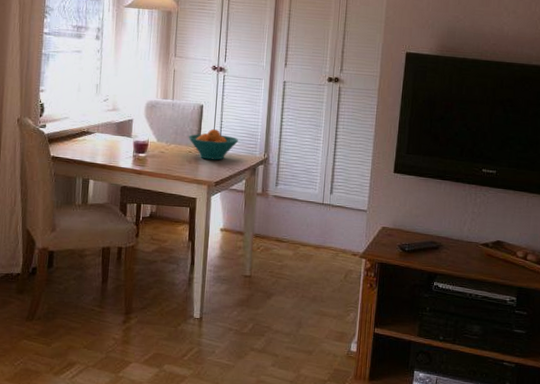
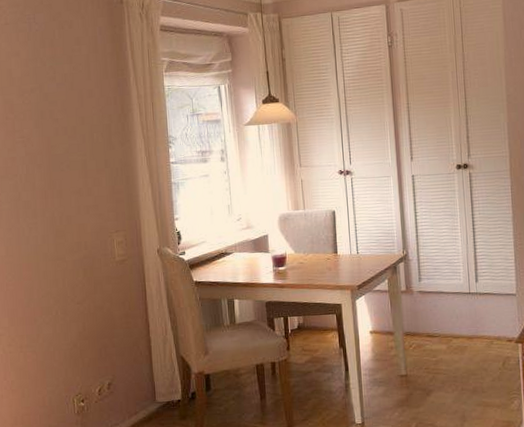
fruit bowl: present [188,128,239,161] -> none [324,232,376,265]

